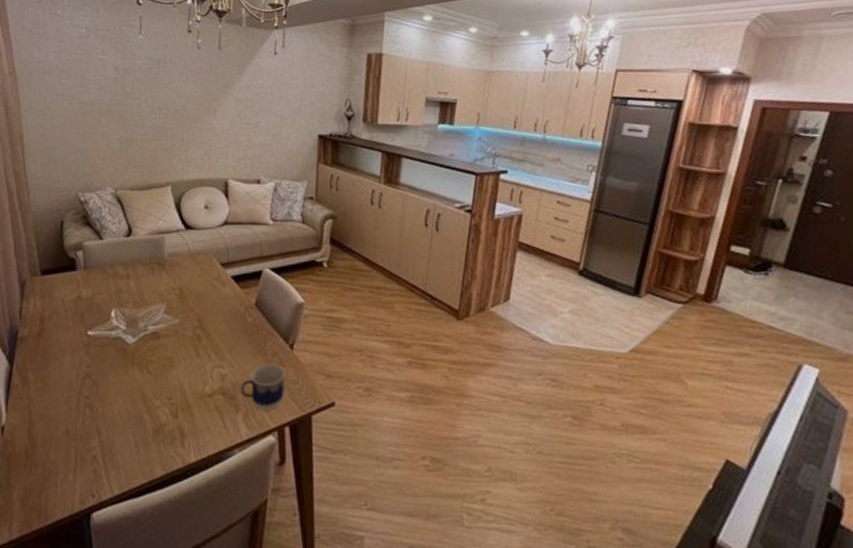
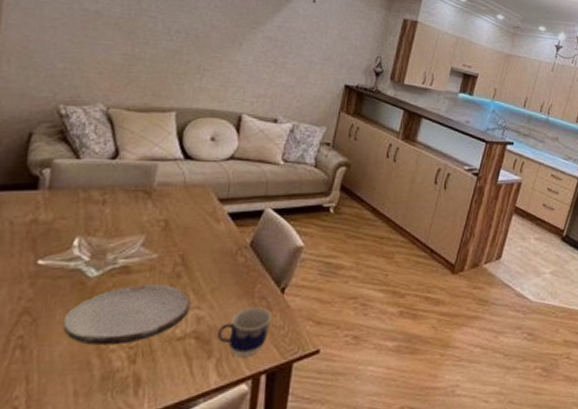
plate: none [115,346,214,403] -> present [62,284,191,346]

